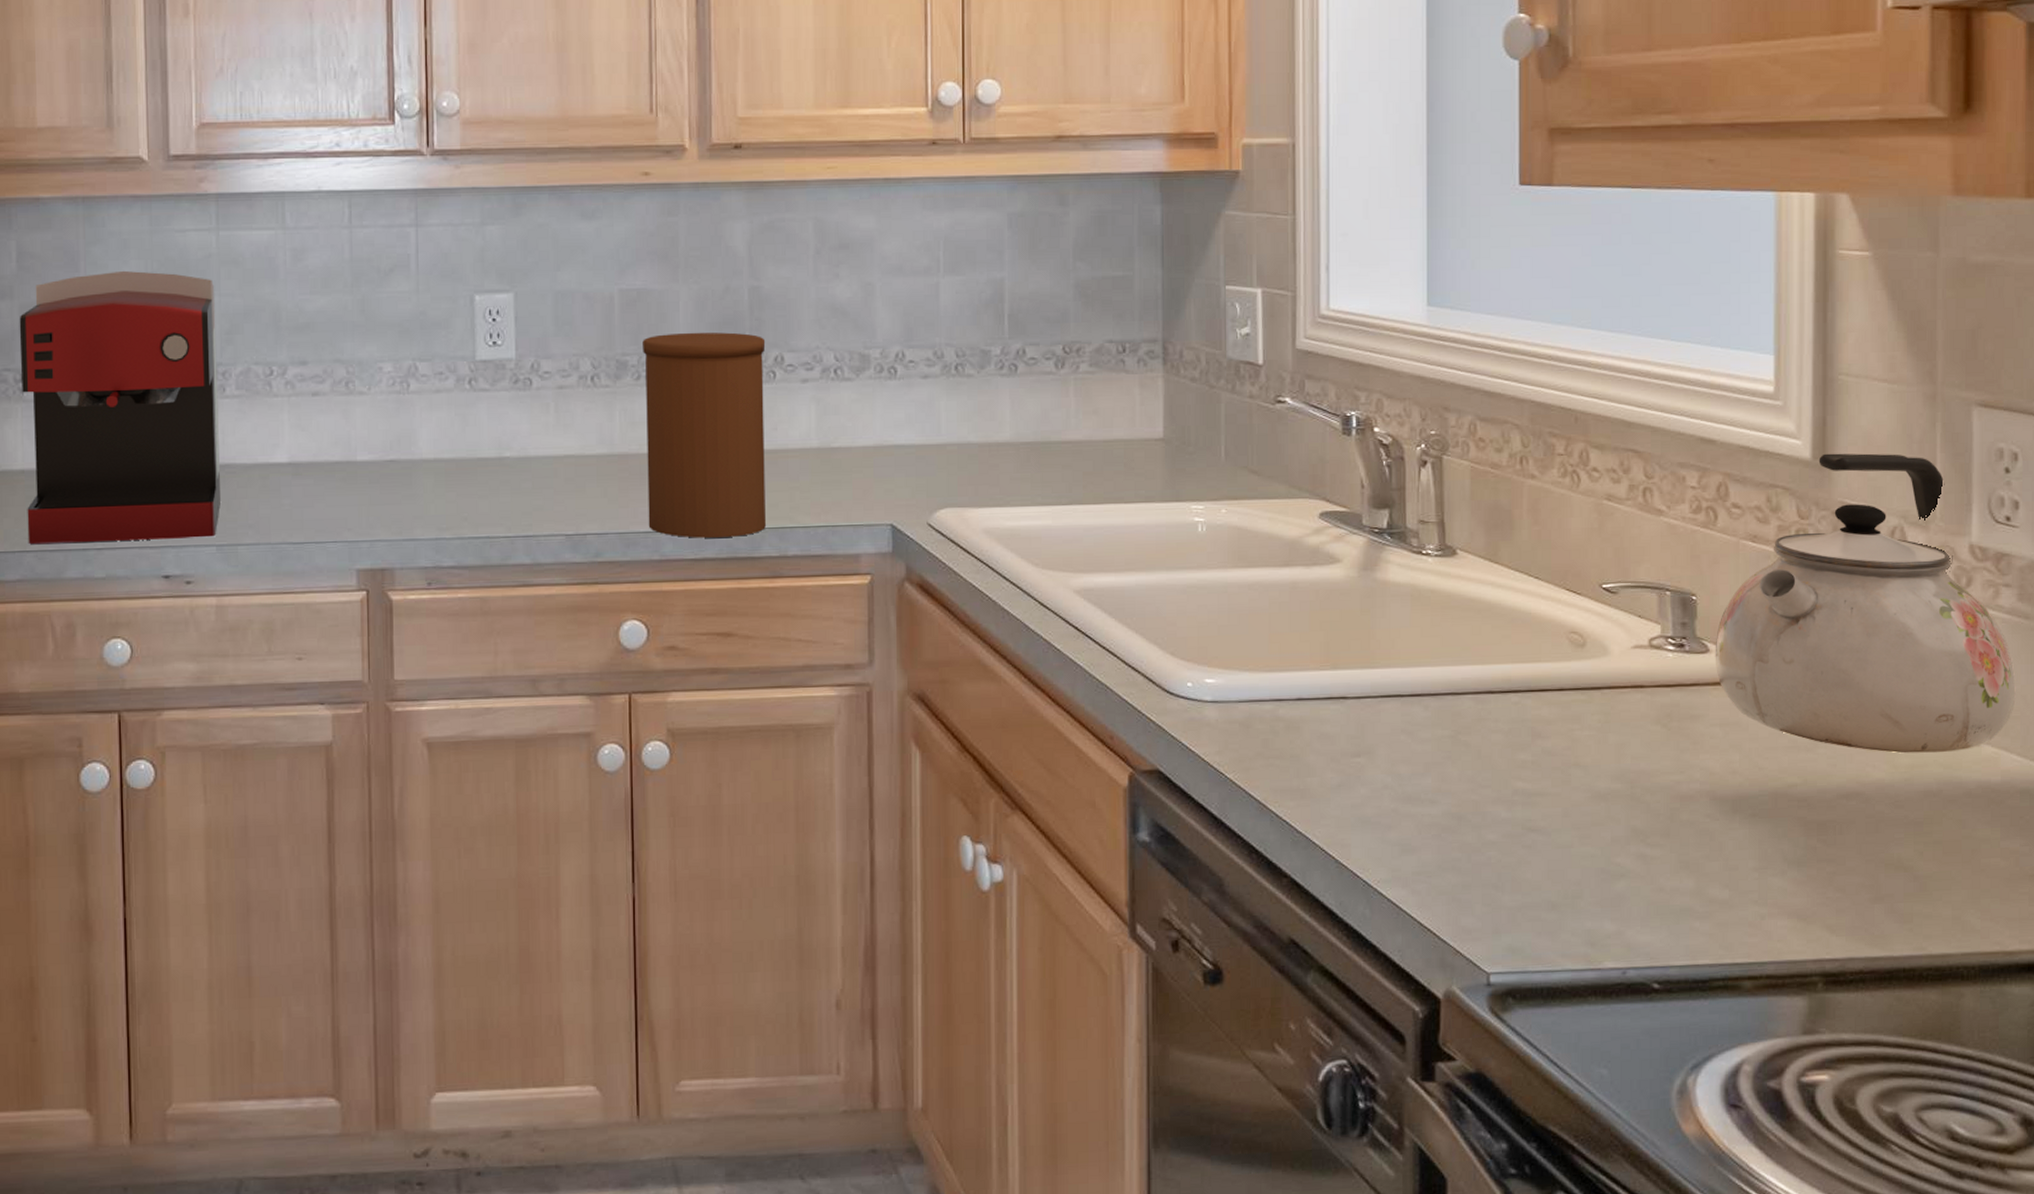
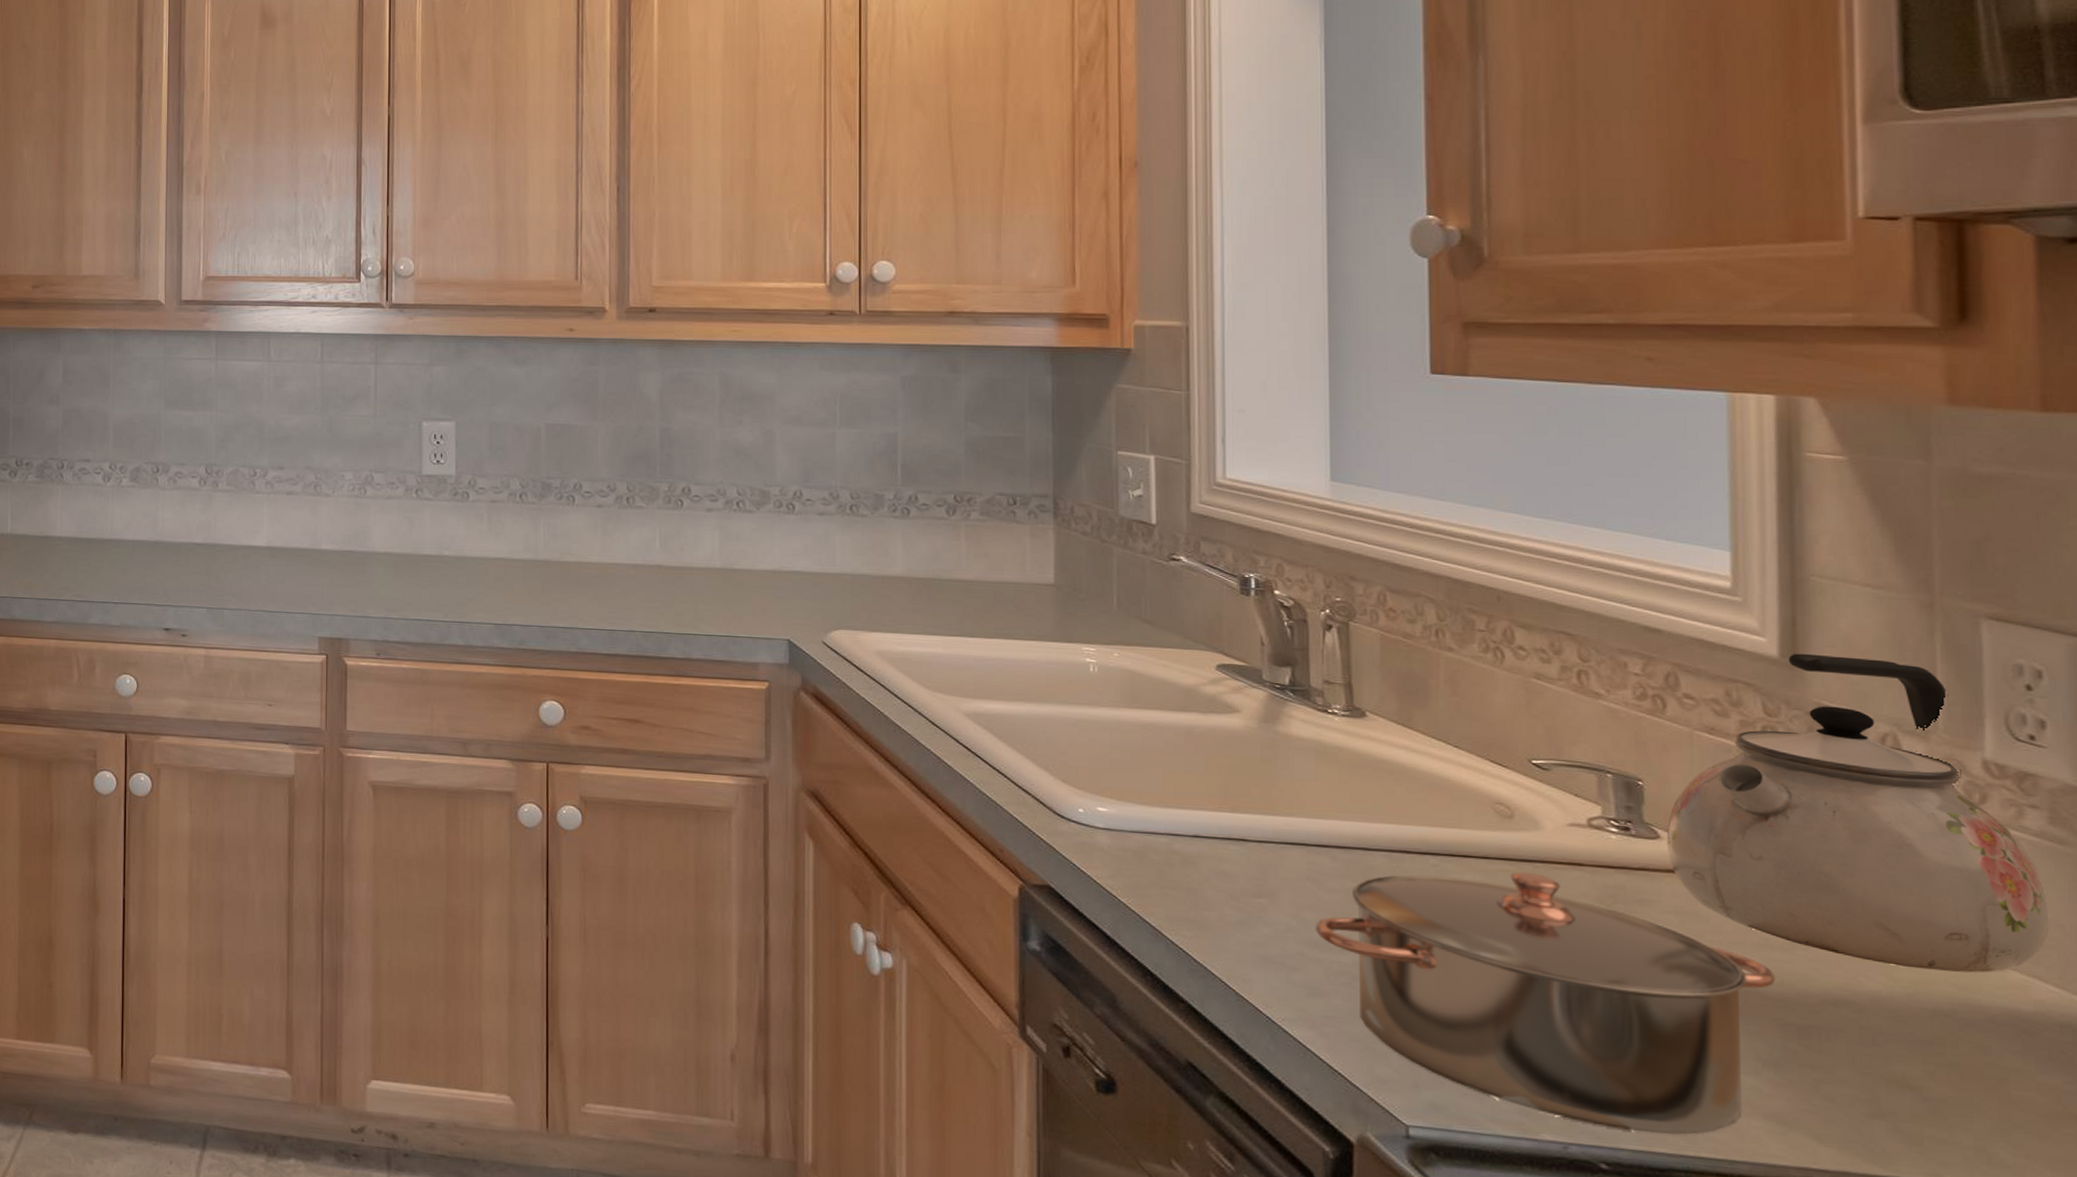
coffee maker: present [19,270,220,545] -> none [62,387,213,601]
canister: present [643,332,766,538] -> none [565,462,674,638]
cooking pot: none [1409,699,1801,947] -> present [1315,871,1776,1136]

